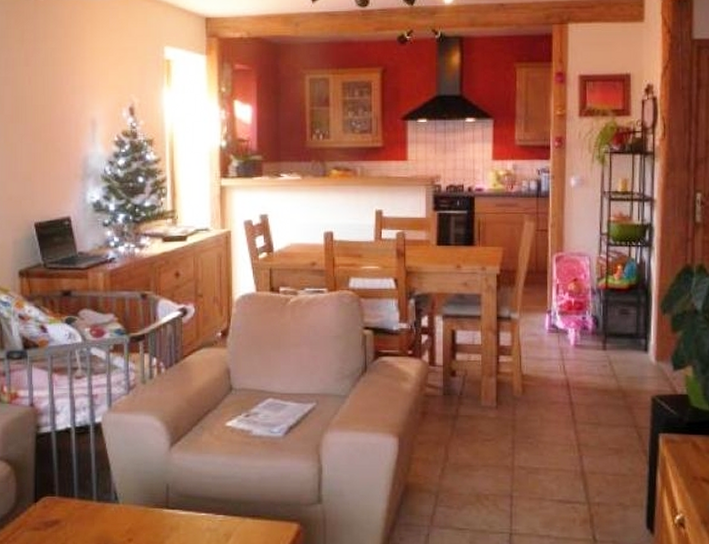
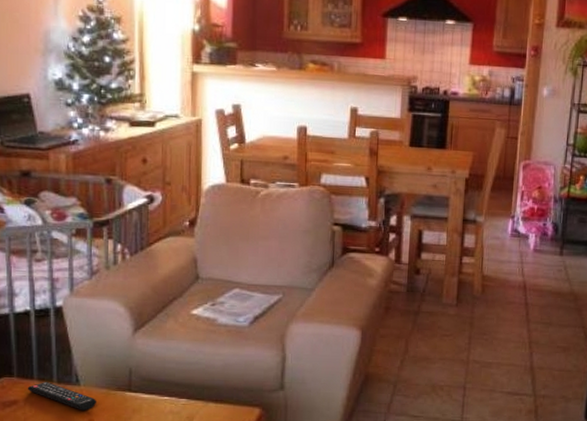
remote control: none [68,500,136,529] -> present [27,382,97,411]

